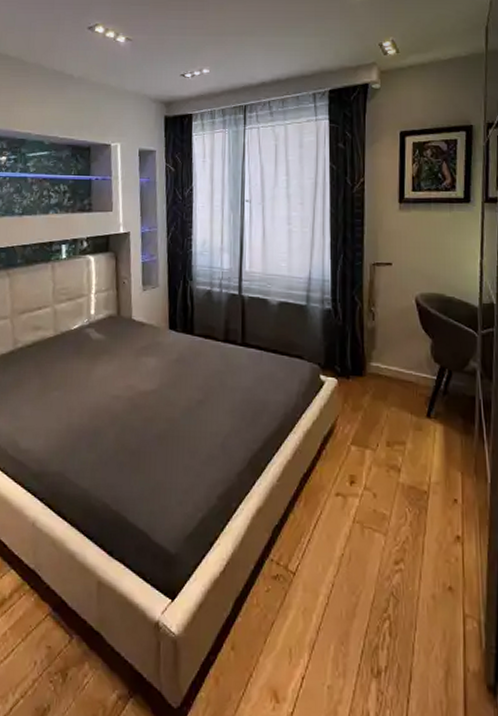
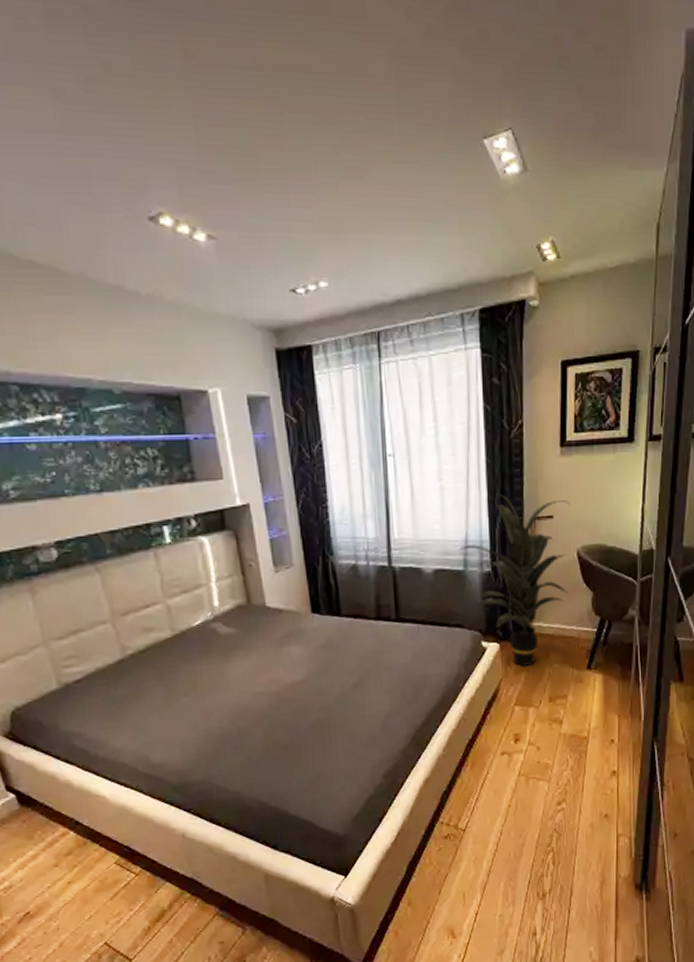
indoor plant: none [304,239,409,405] -> present [460,493,570,666]

